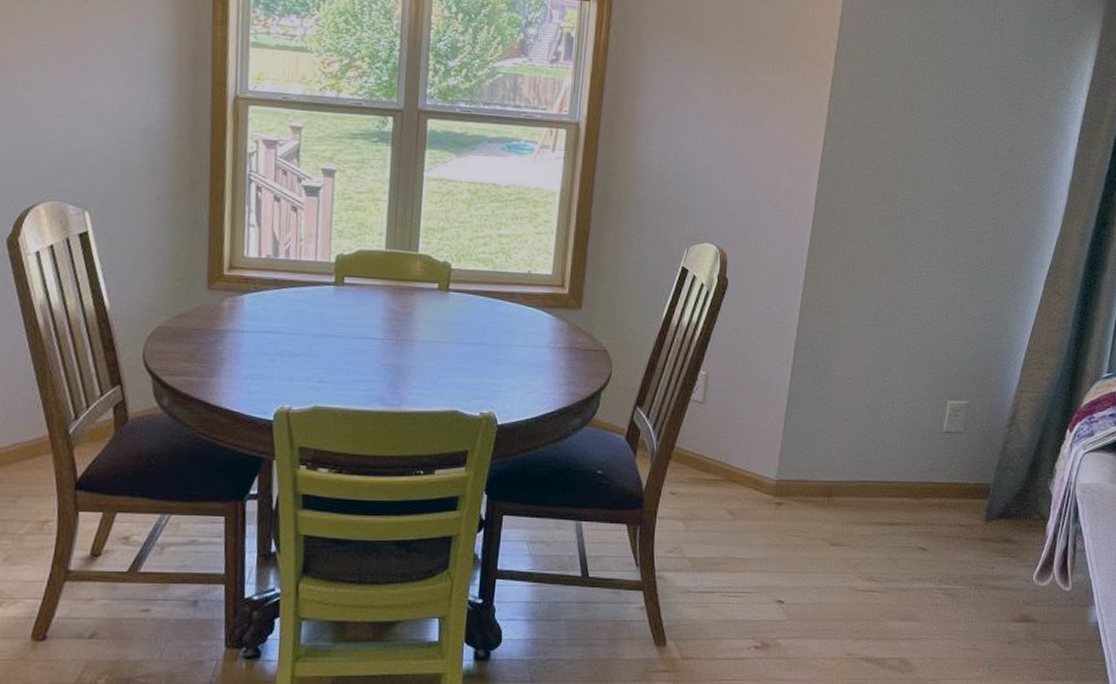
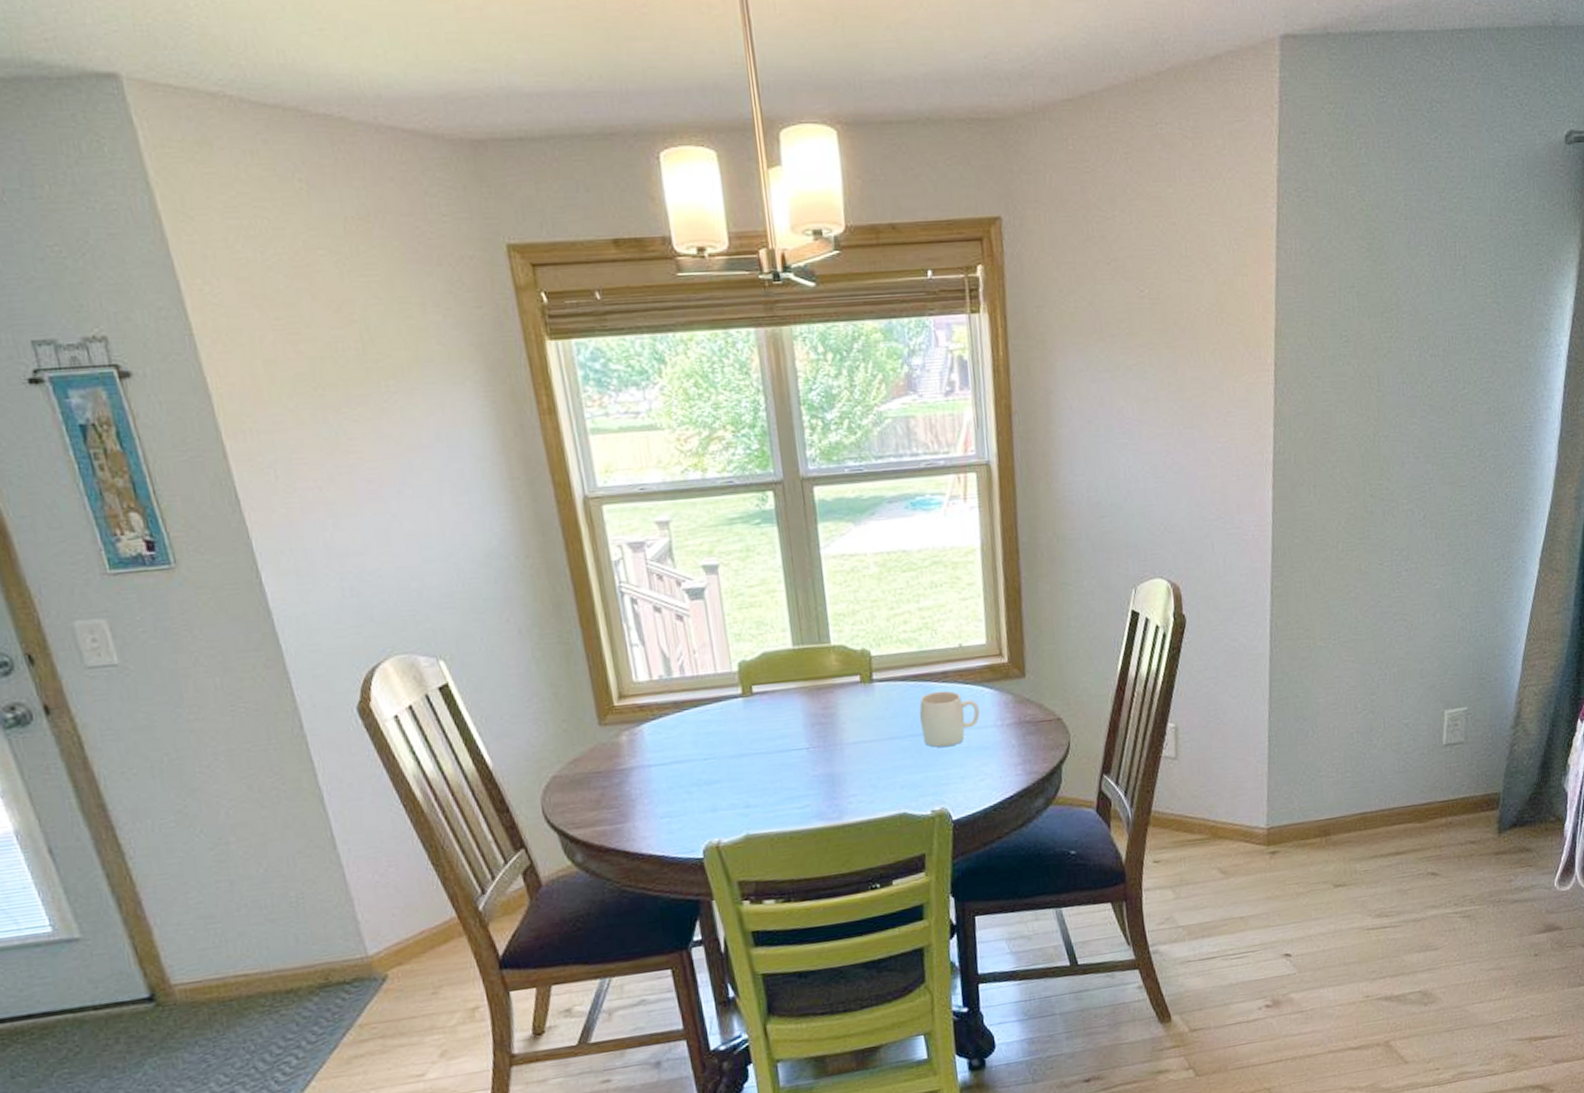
mug: none [483,308,537,359] -> present [919,690,980,747]

